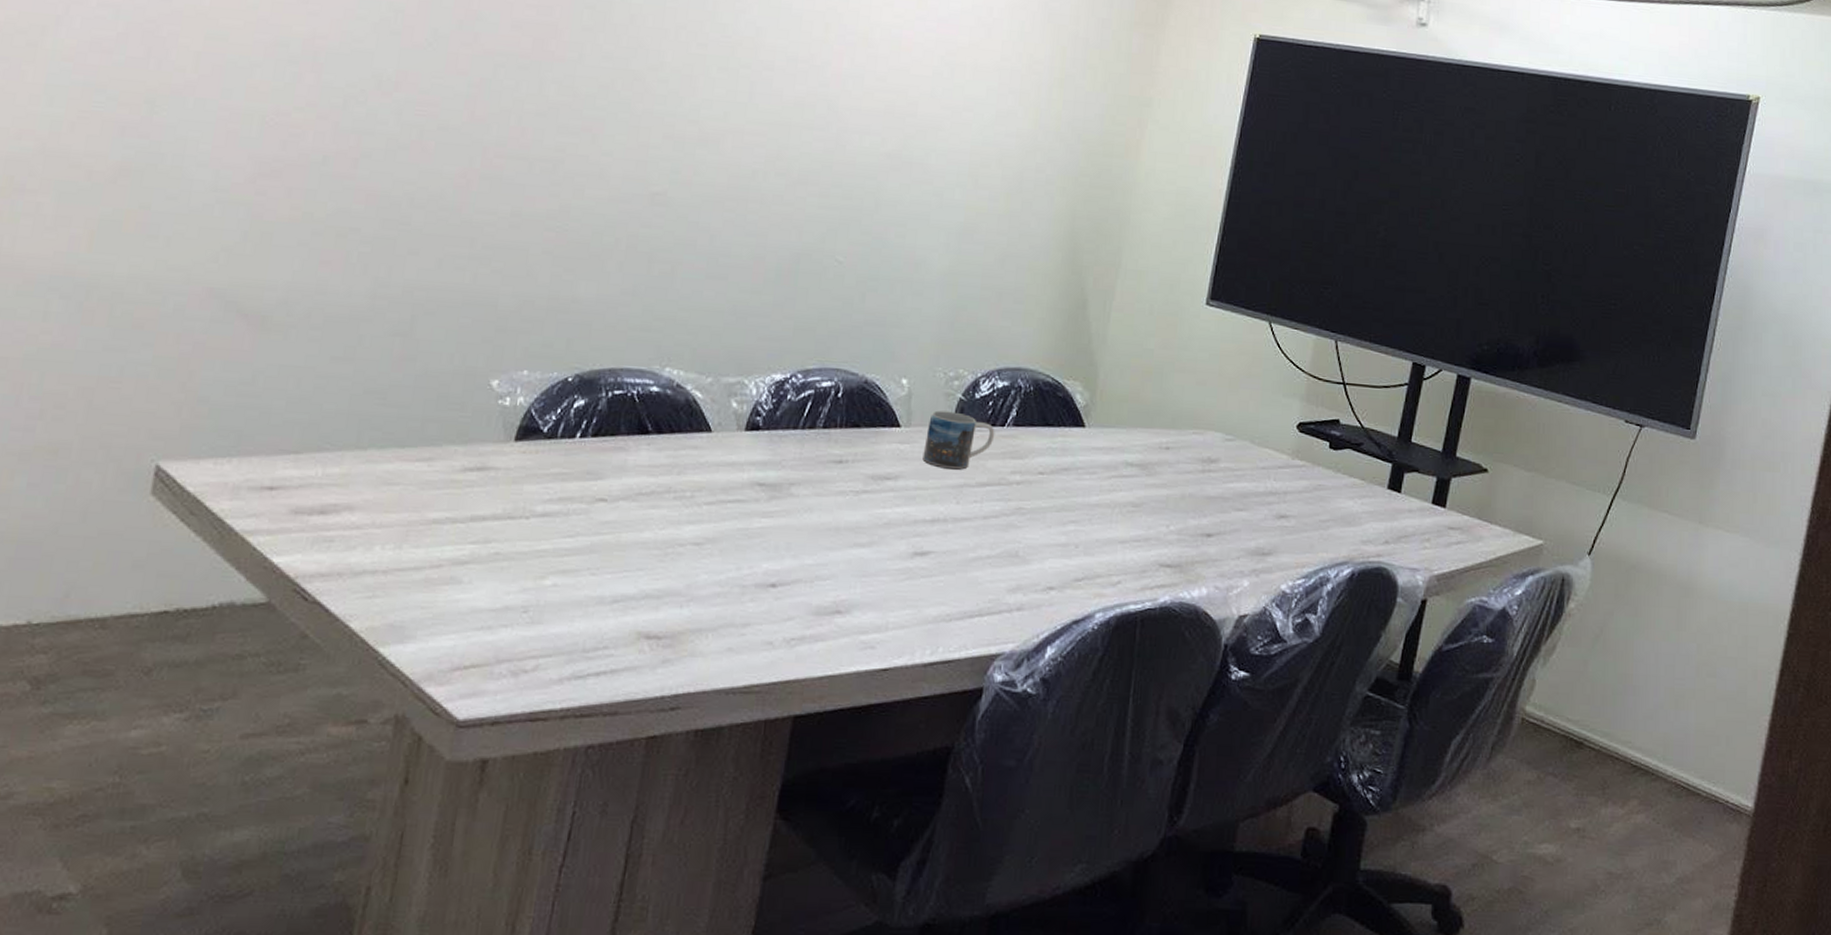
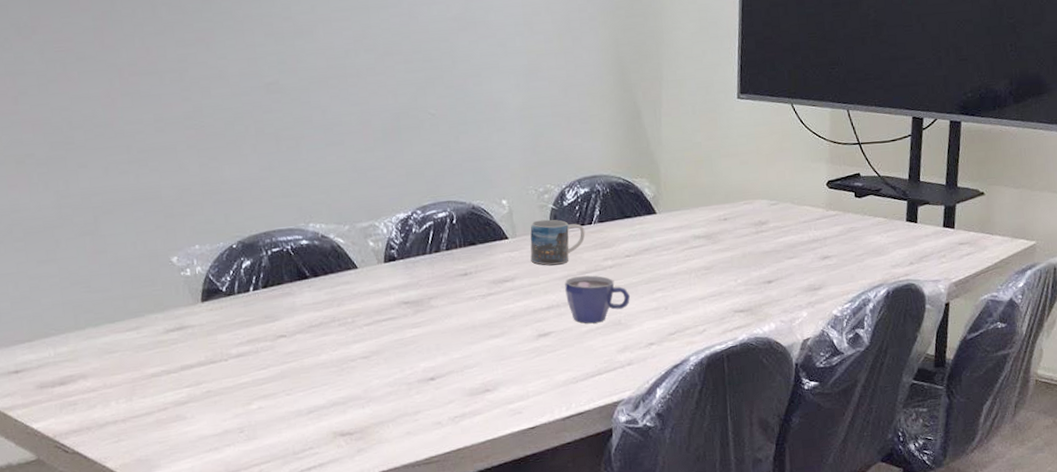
cup: none [957,487,1036,550] -> present [564,275,631,324]

